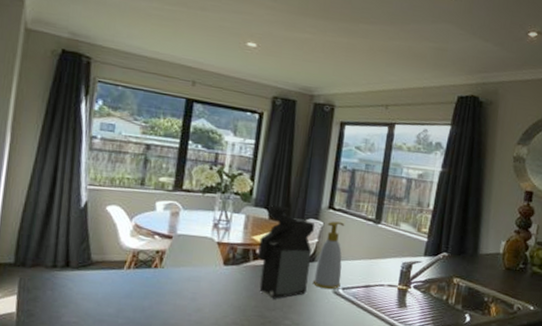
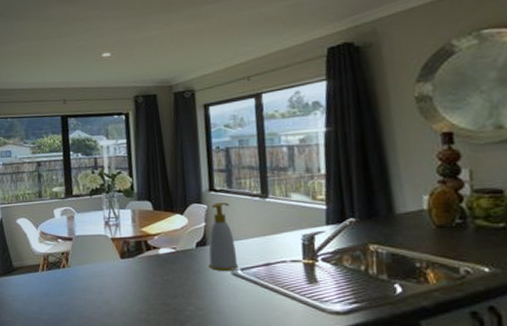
coffee maker: present [256,205,315,299] -> none [149,196,204,286]

